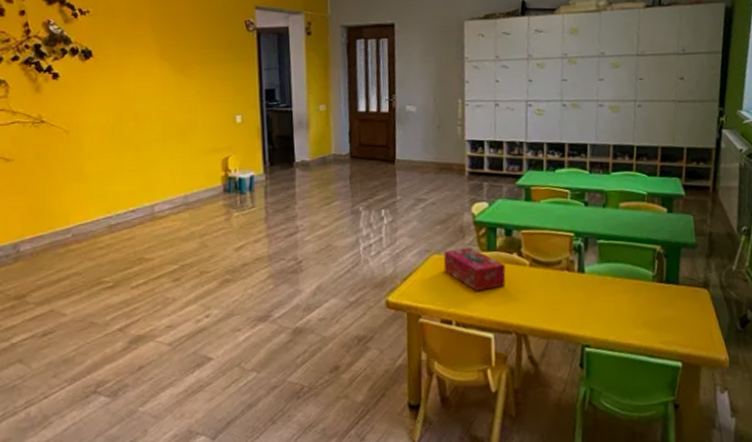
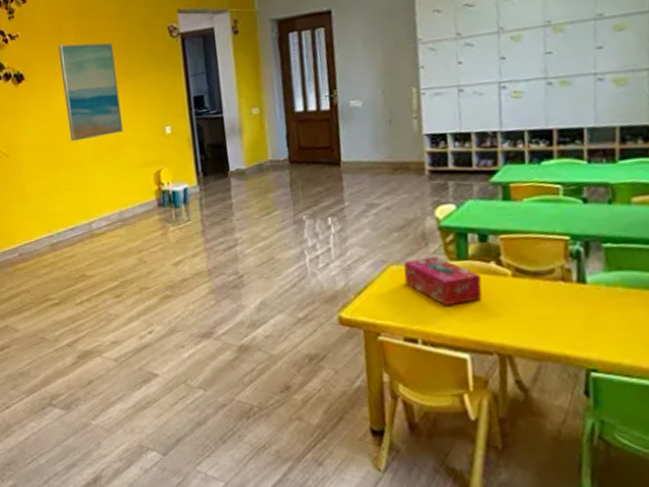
wall art: none [131,26,194,123] -> present [57,42,124,142]

